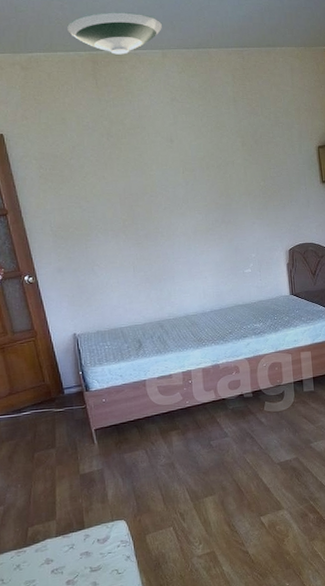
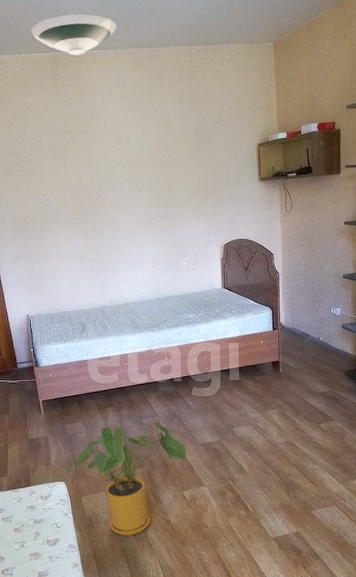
house plant: none [126,436,263,575] -> present [66,416,187,536]

